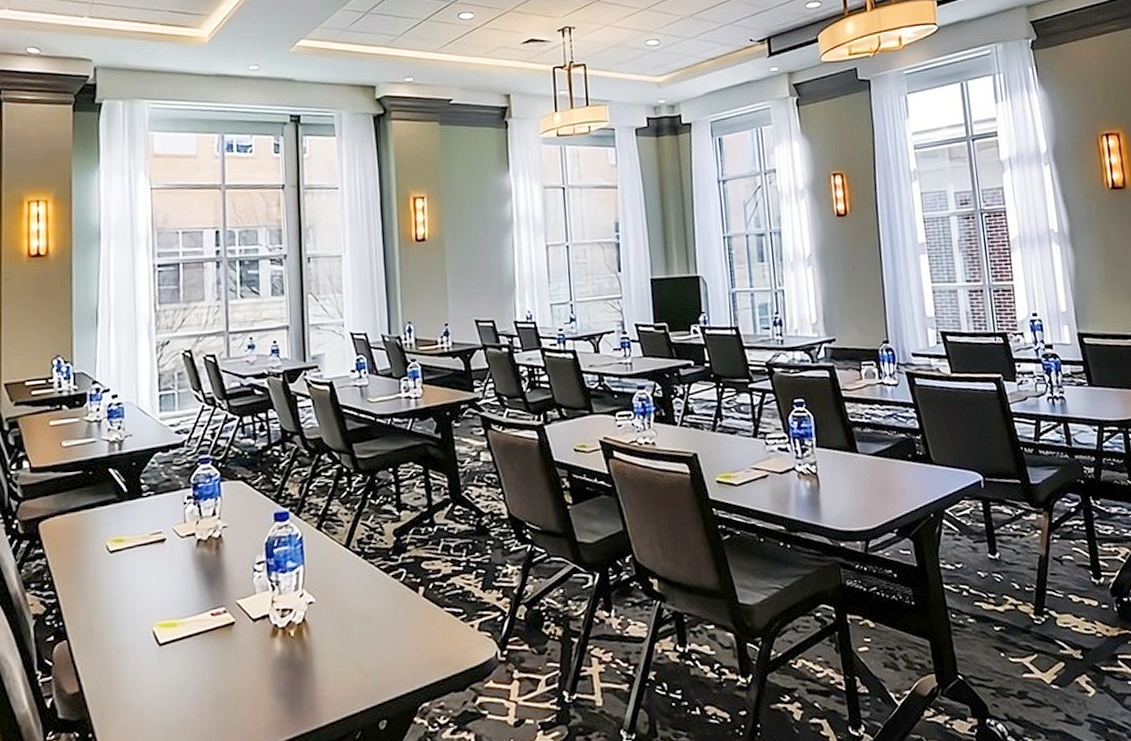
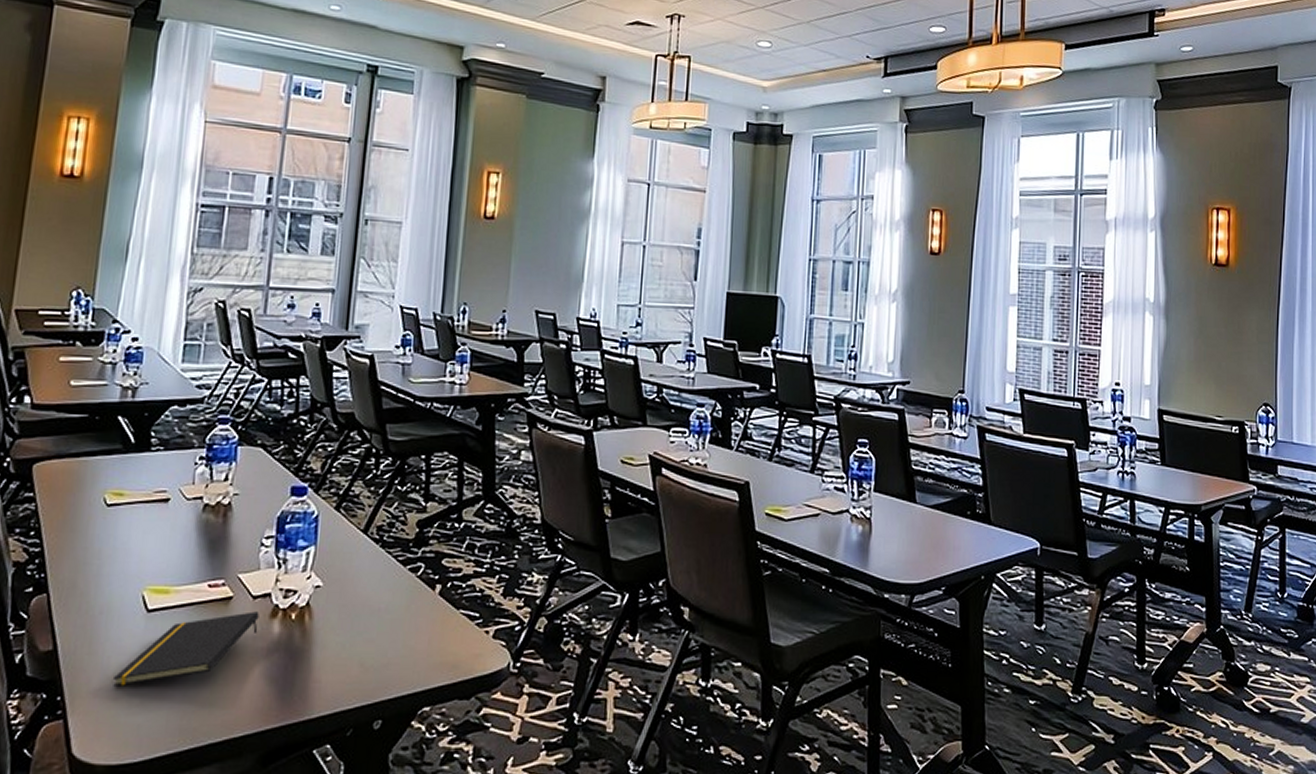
notepad: none [136,633,262,718] -> present [112,611,259,686]

